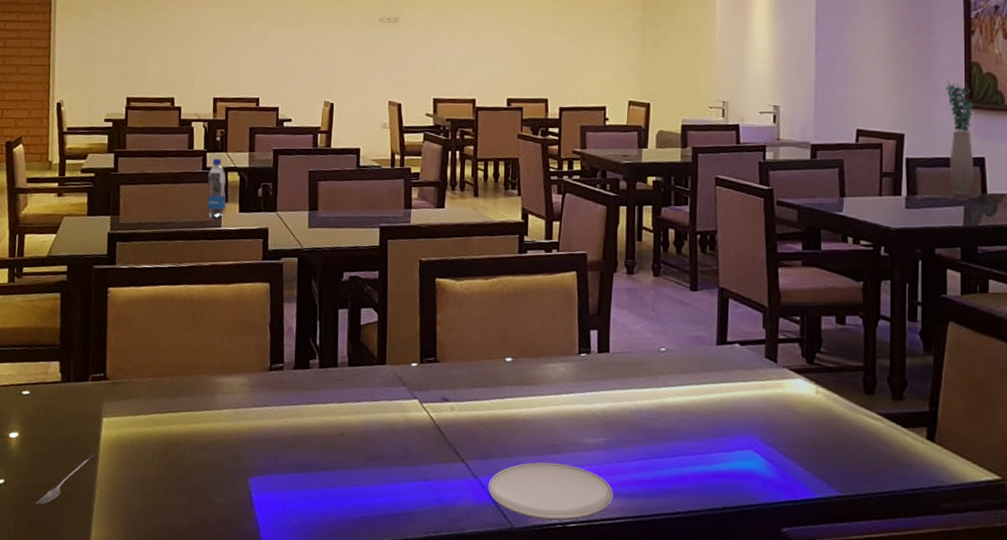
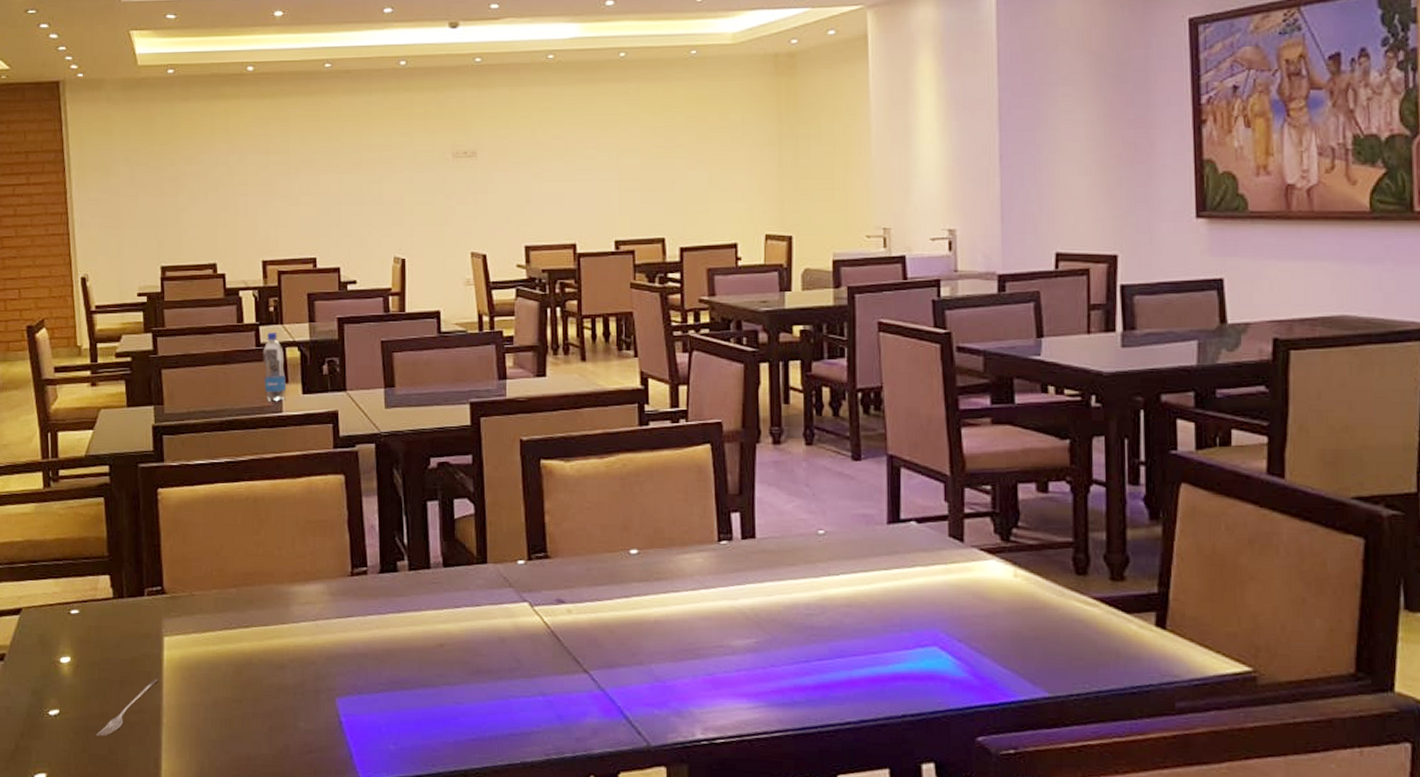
plate: present [488,462,614,521] -> none [618,669,769,737]
vase: present [946,80,975,203] -> none [1170,184,1209,336]

